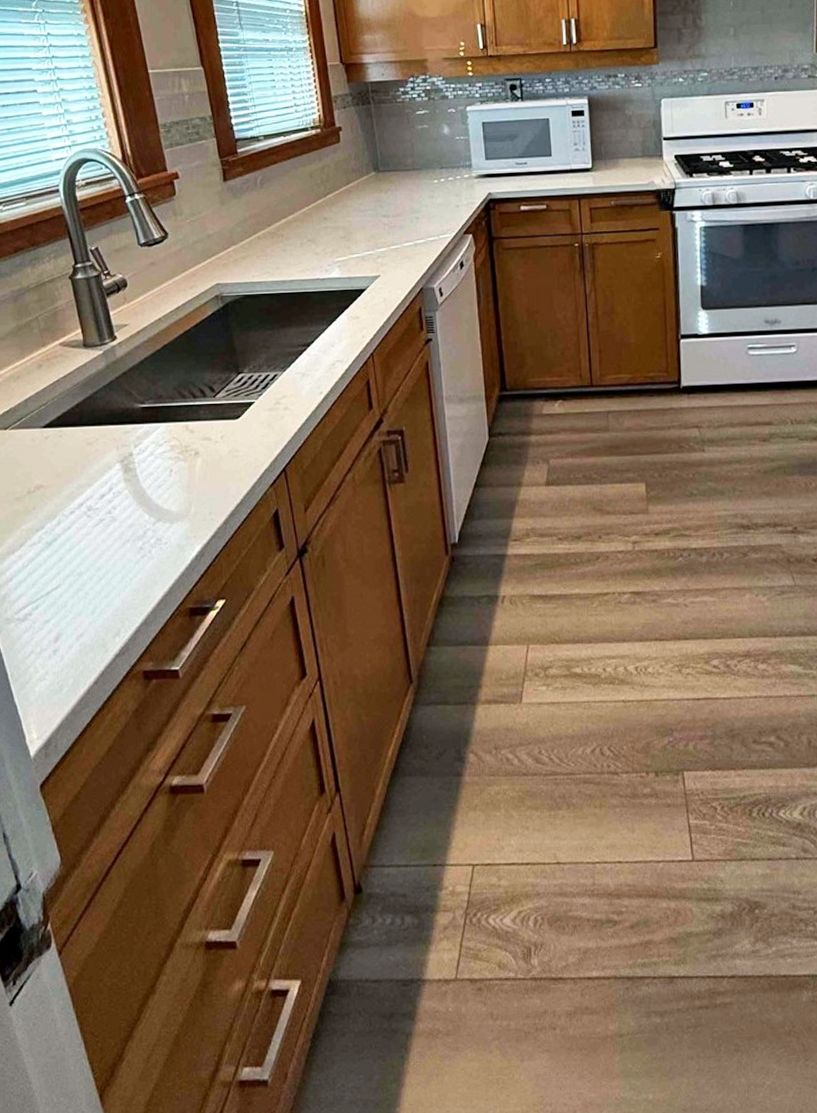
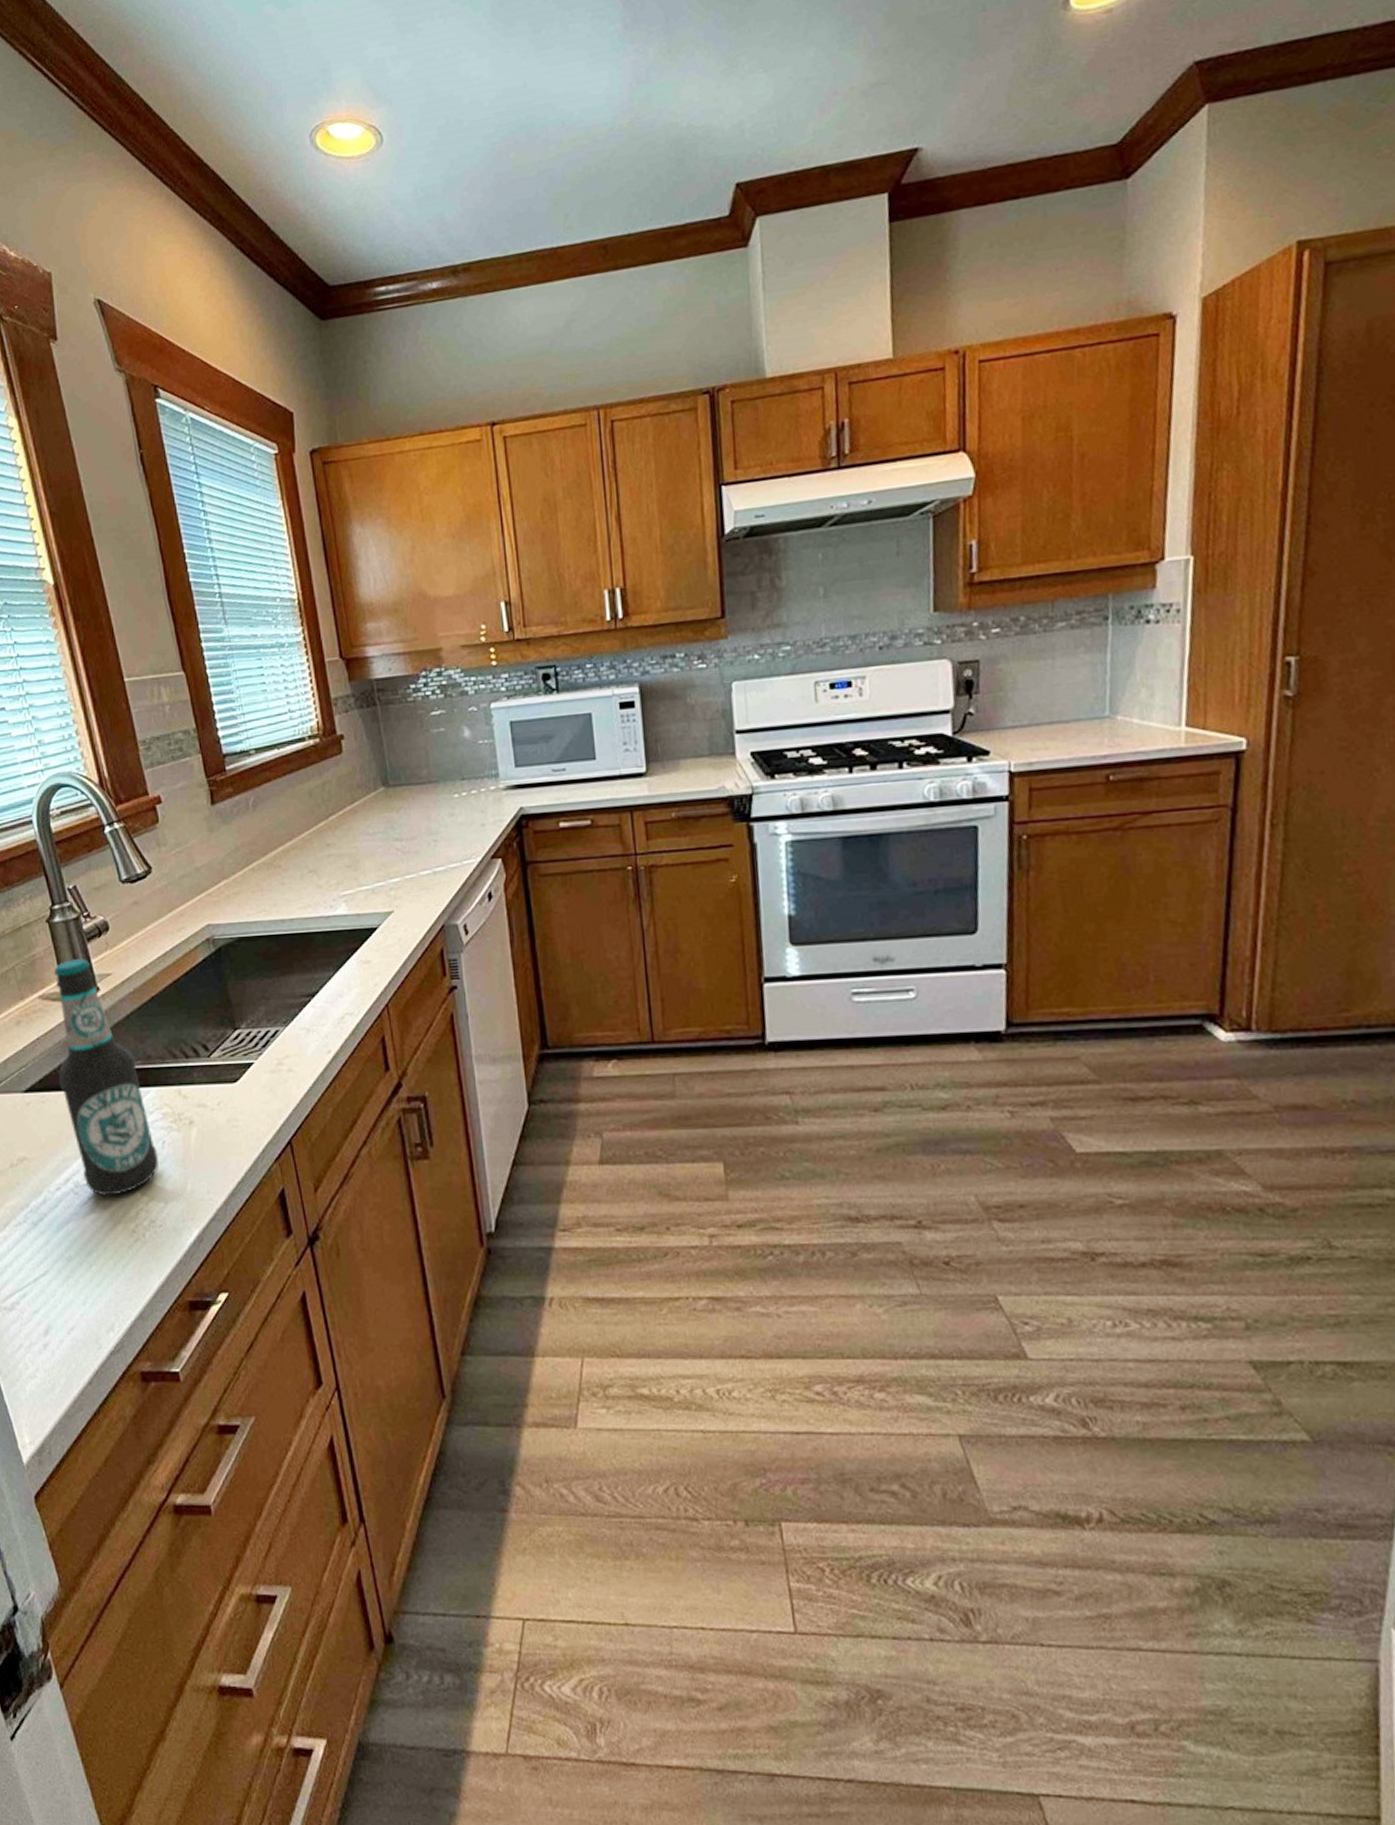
bottle: none [74,311,166,518] -> present [53,959,158,1196]

